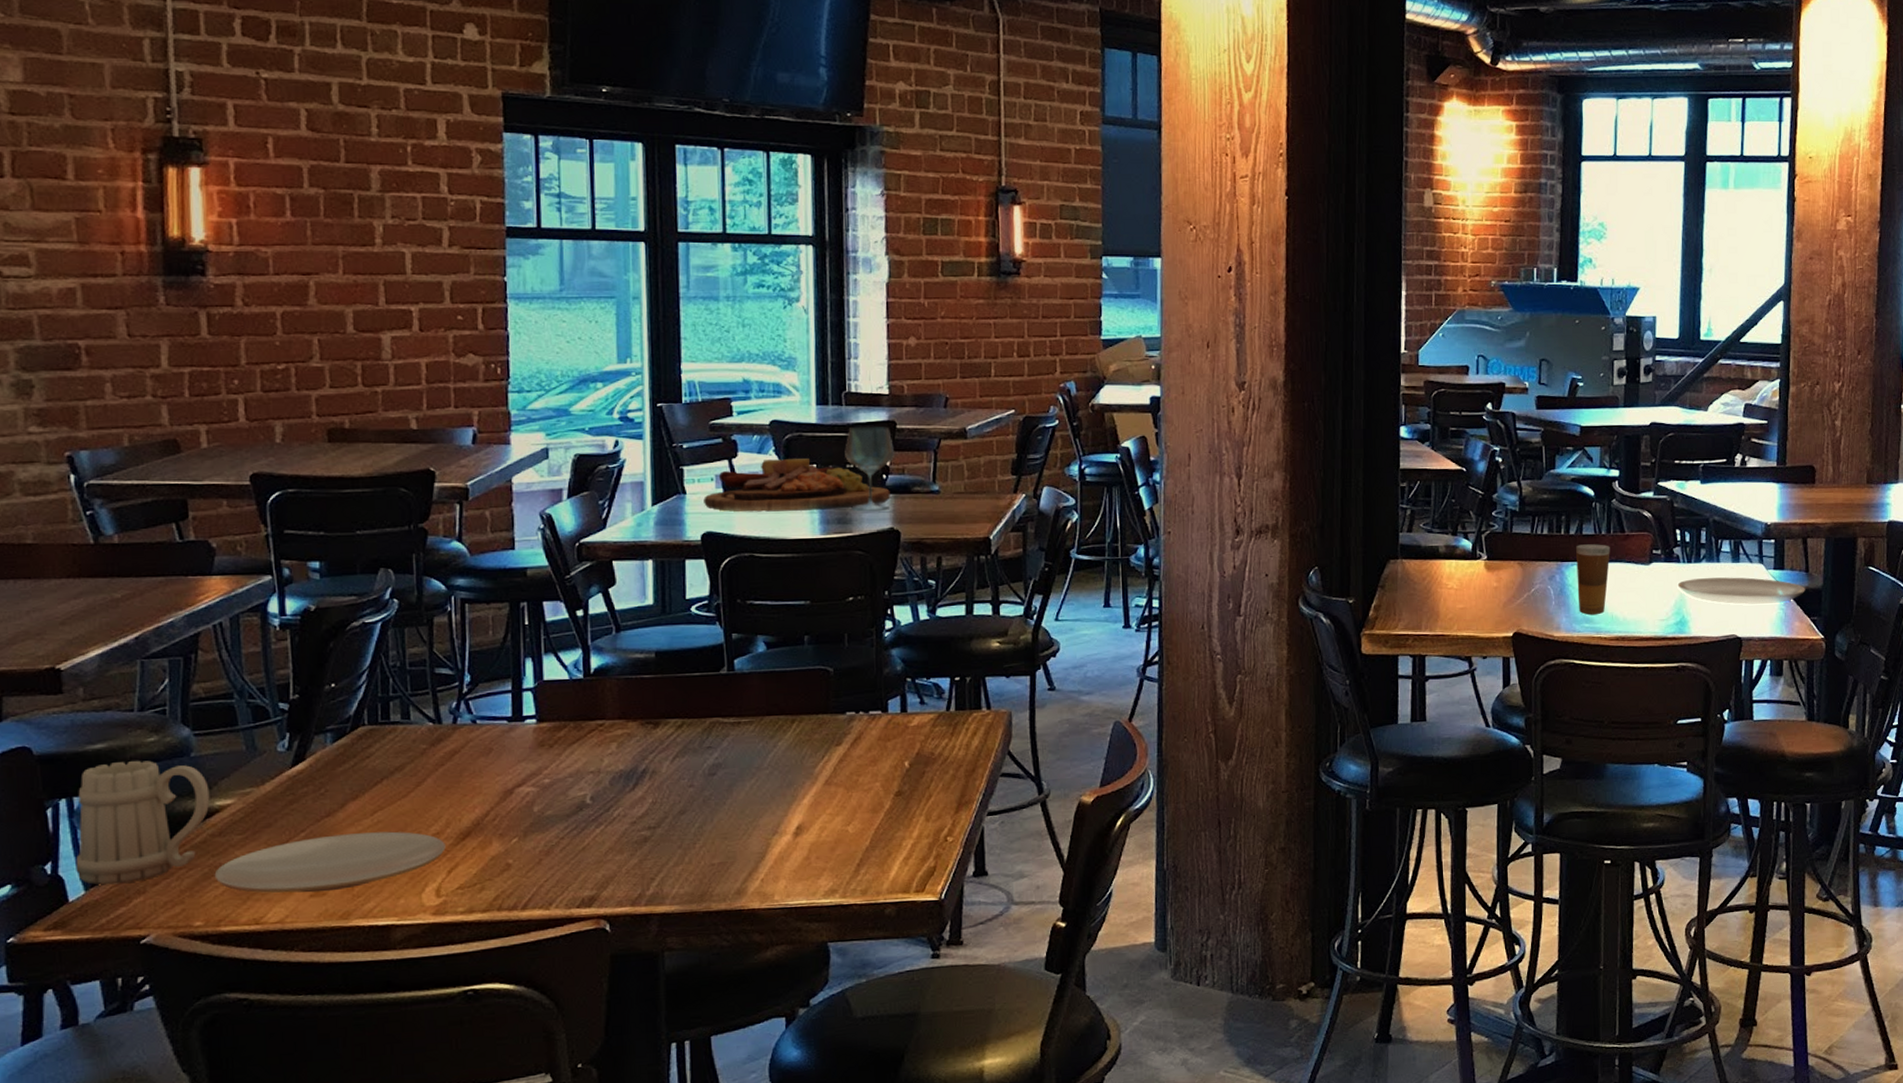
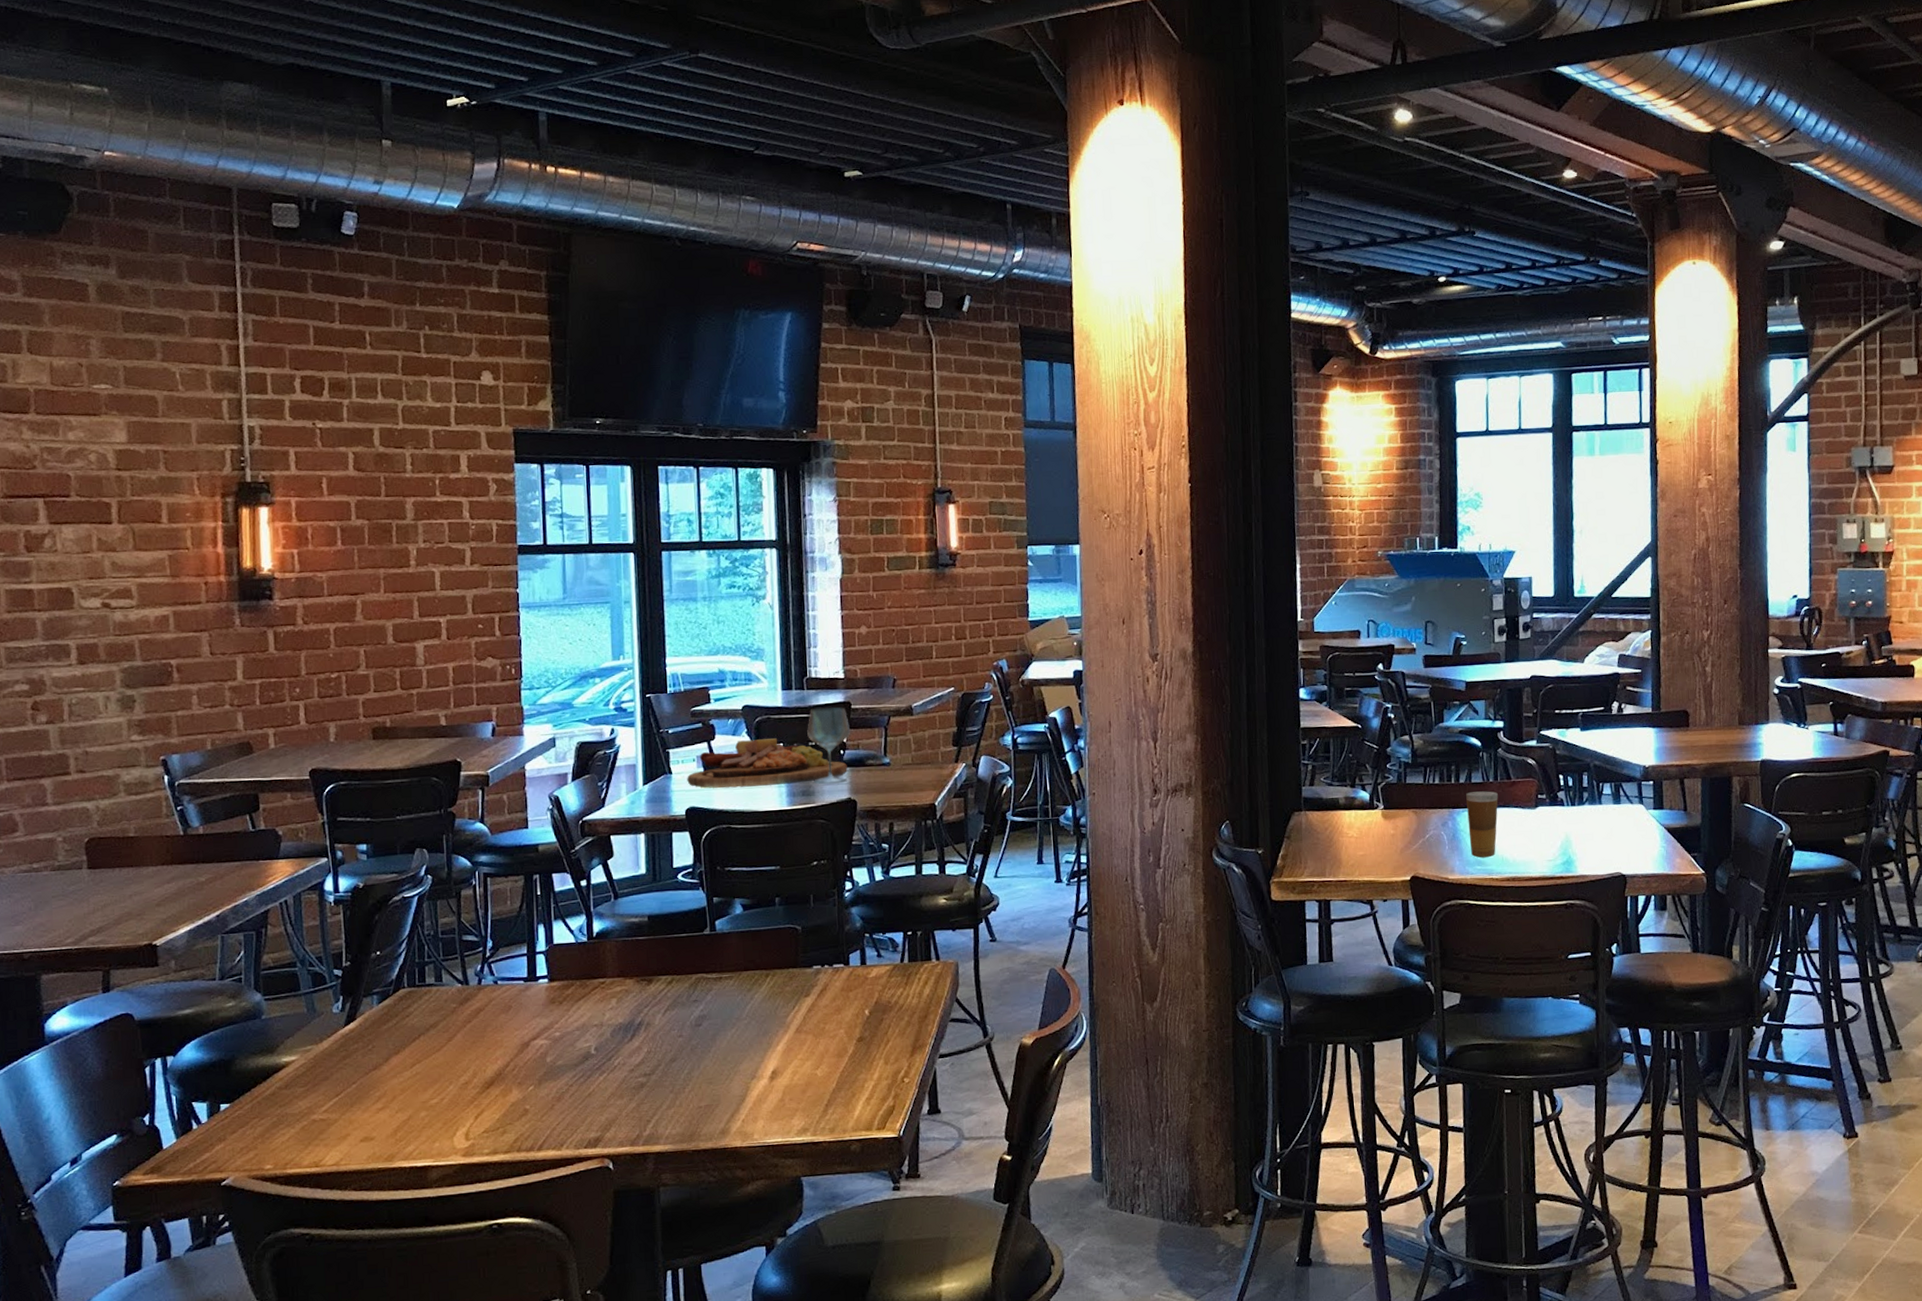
beer mug: present [75,760,210,885] -> none [168,1023,278,1134]
plate: present [214,831,446,893] -> none [281,1082,473,1139]
plate: present [1677,577,1805,605] -> none [1562,818,1685,844]

